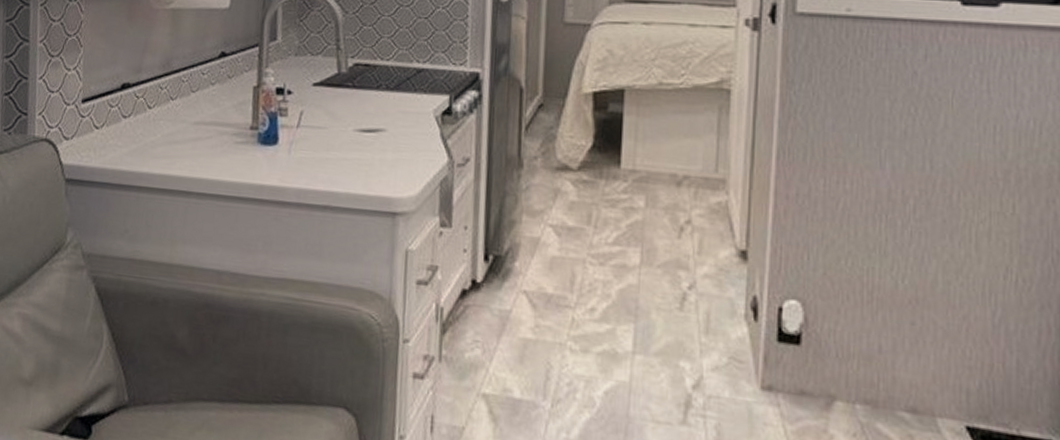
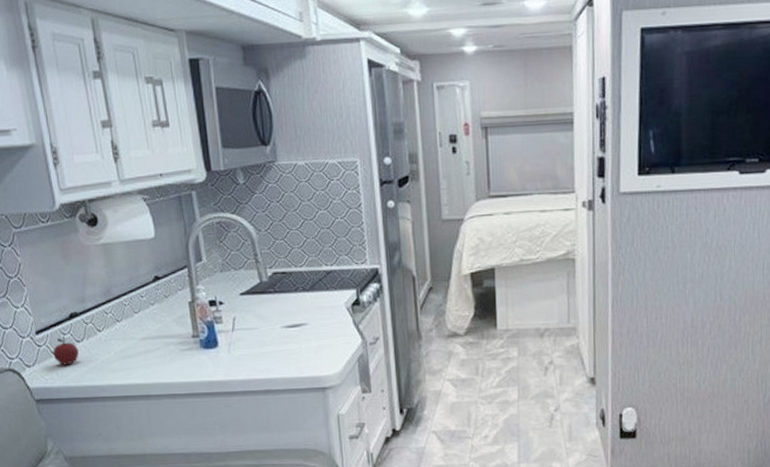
apple: none [95,110,123,143] -> present [53,338,79,365]

